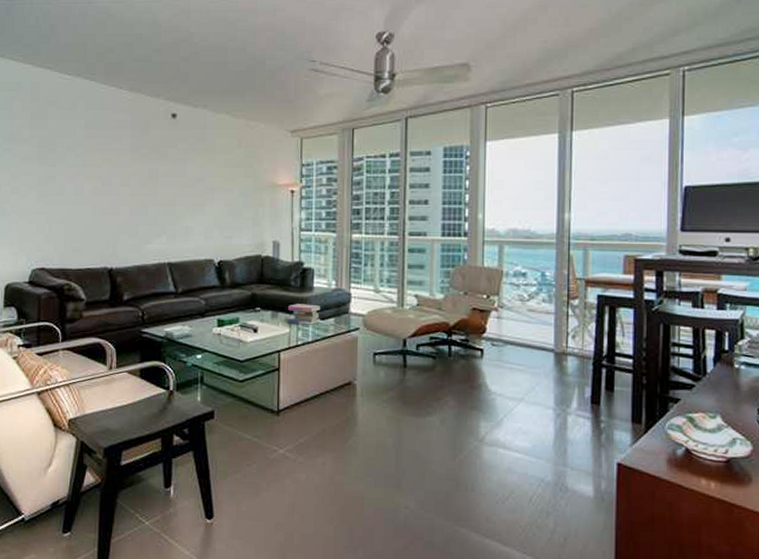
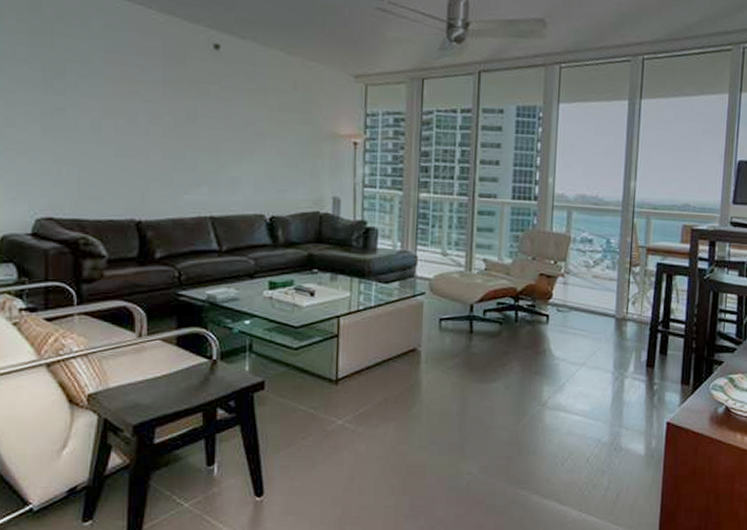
books: present [284,304,321,325] -> none [344,266,385,289]

